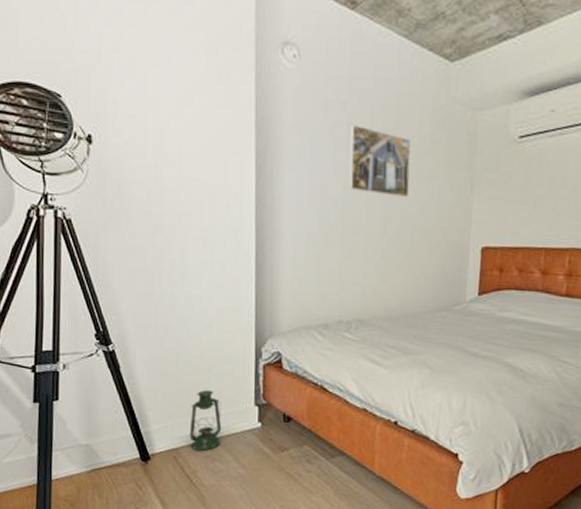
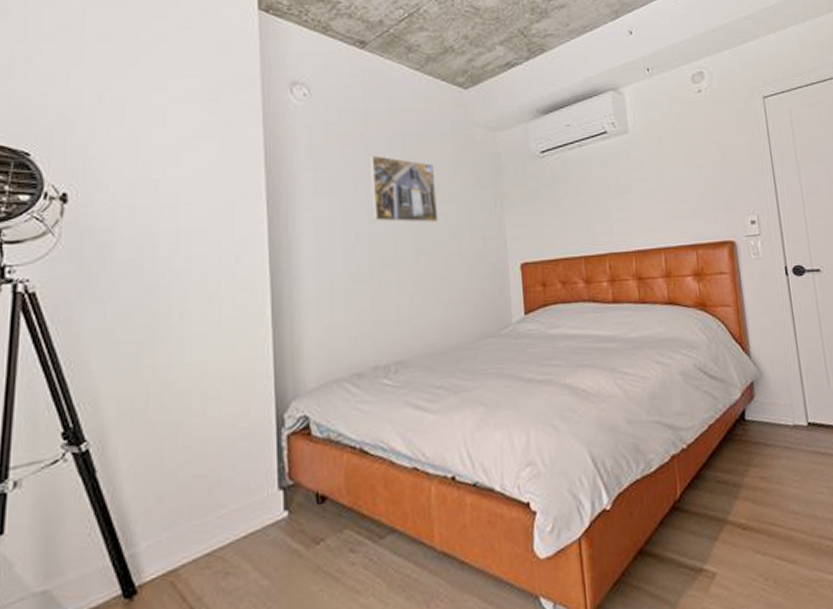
lantern: present [189,389,222,452] -> none [192,479,237,568]

